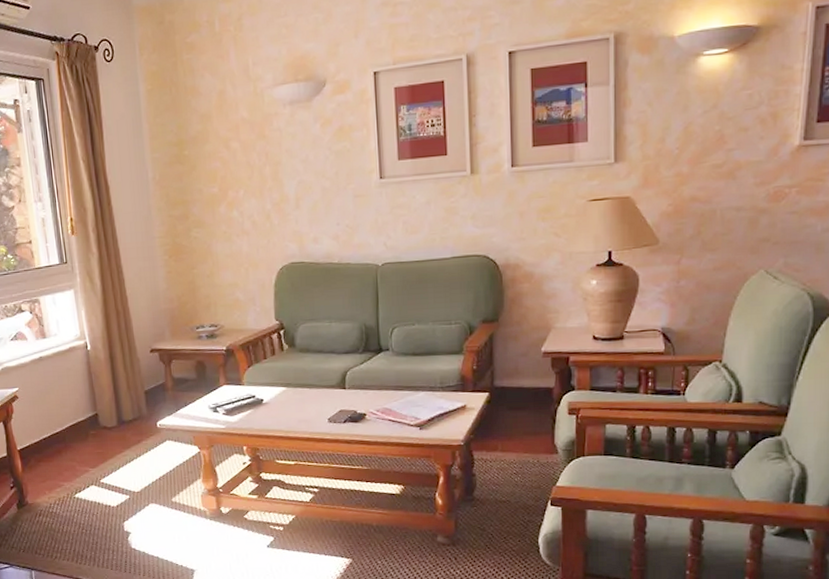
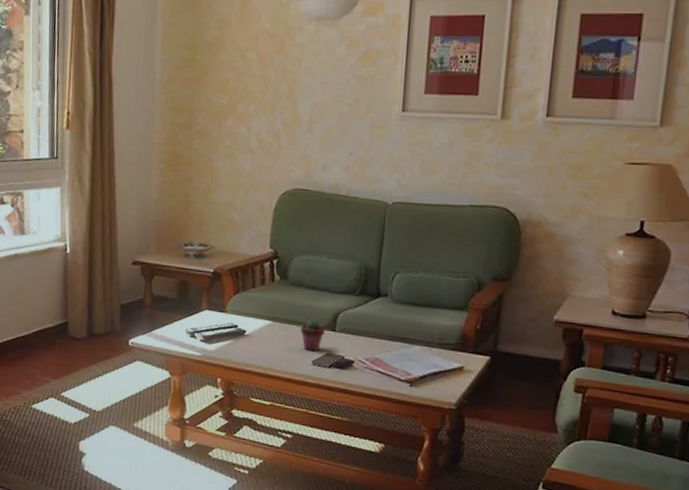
potted succulent: none [313,379,336,410] -> present [300,317,325,351]

